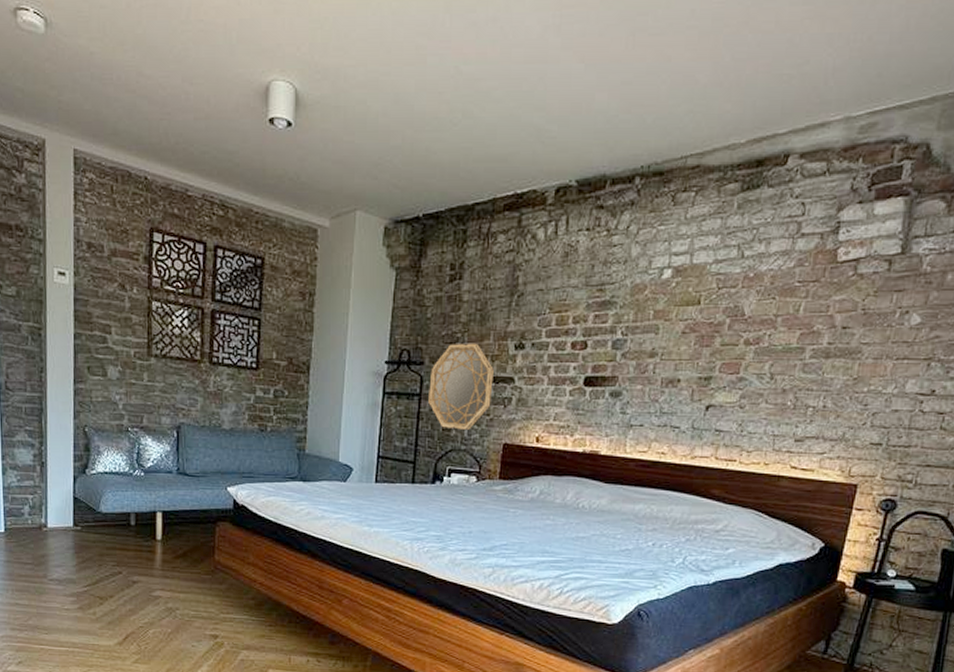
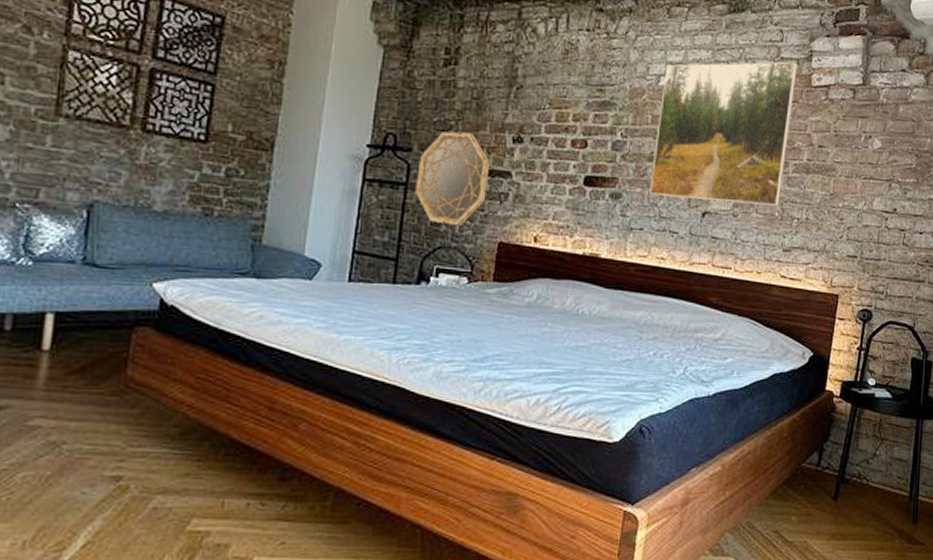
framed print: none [650,237,821,395] -> present [649,61,797,206]

